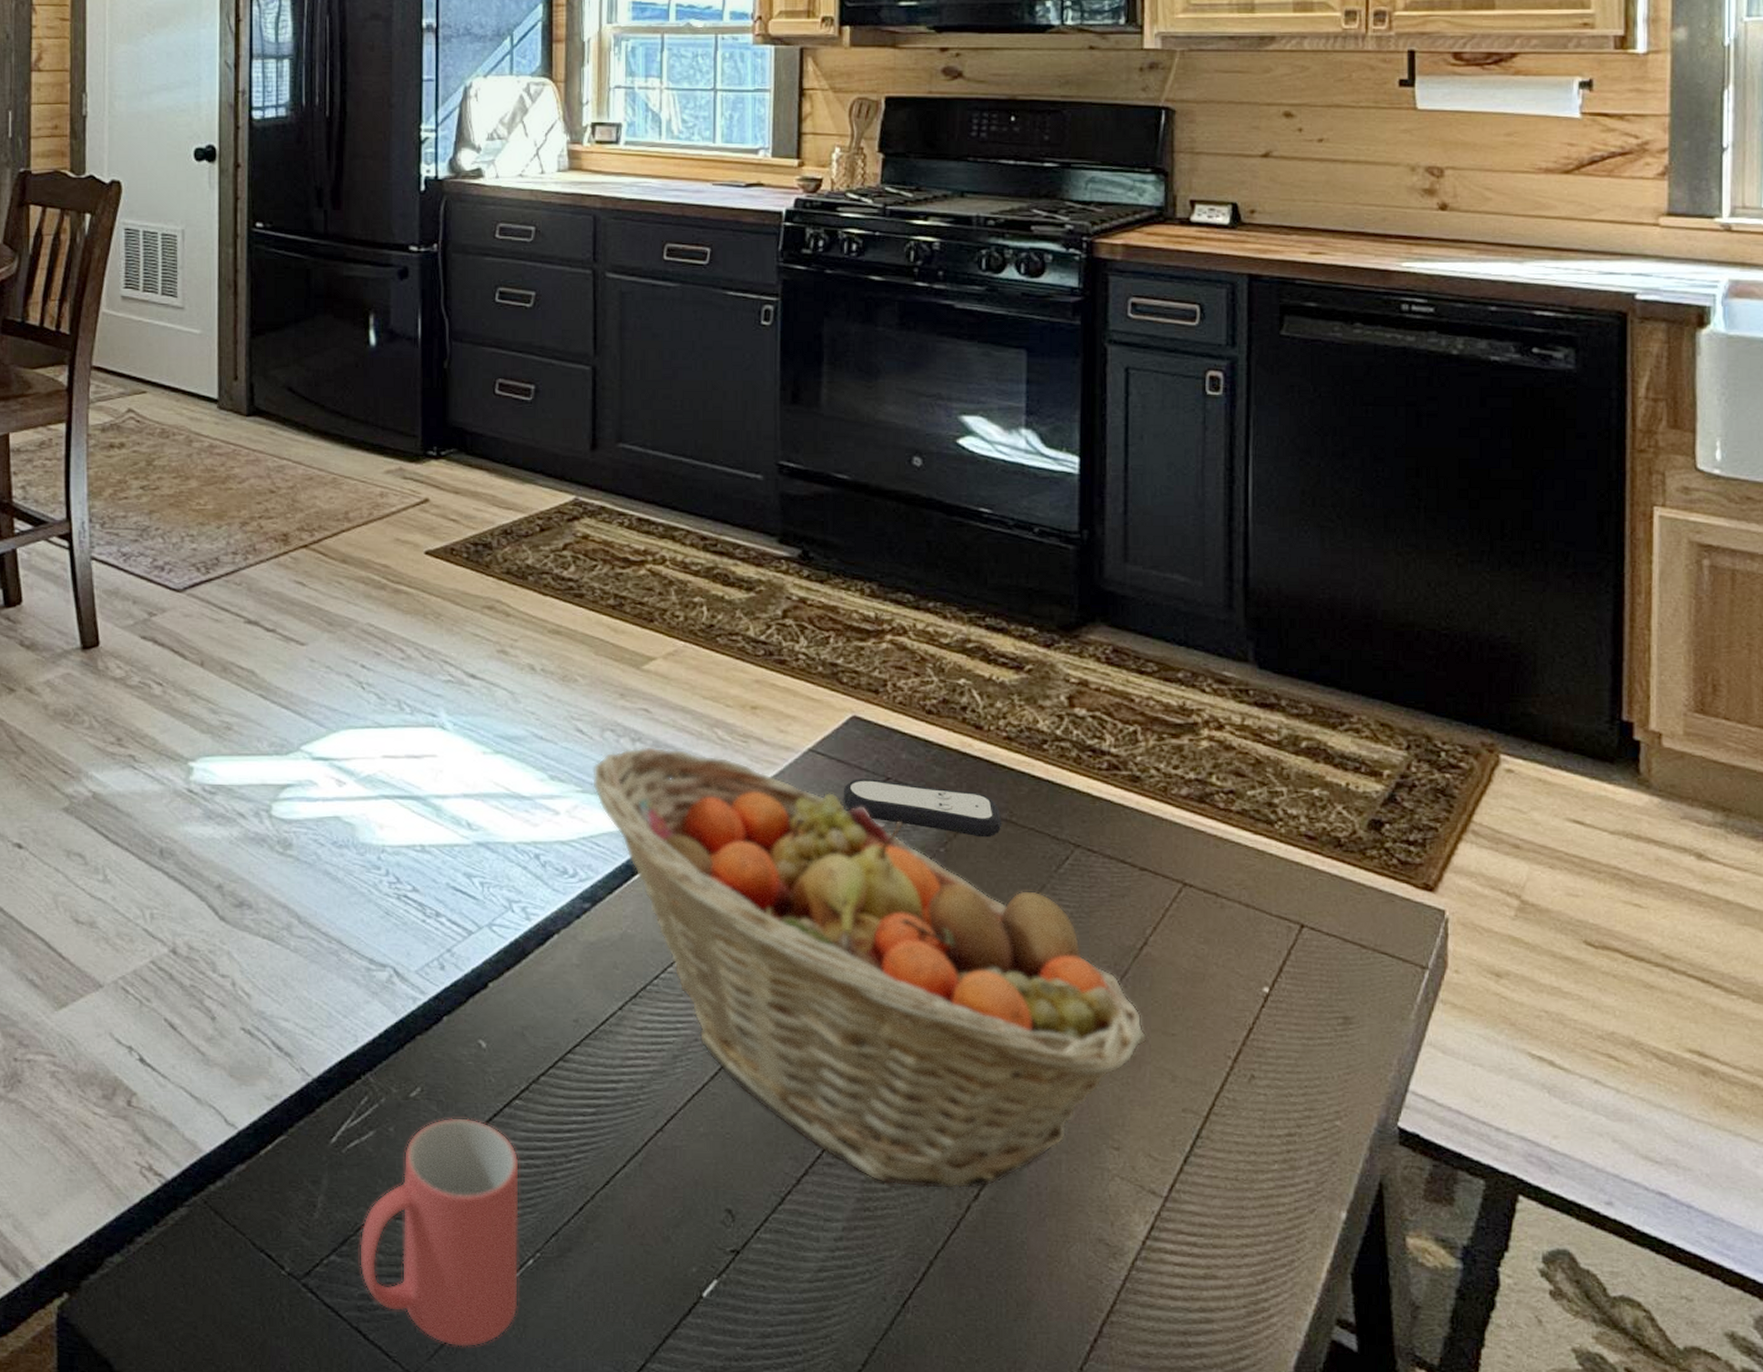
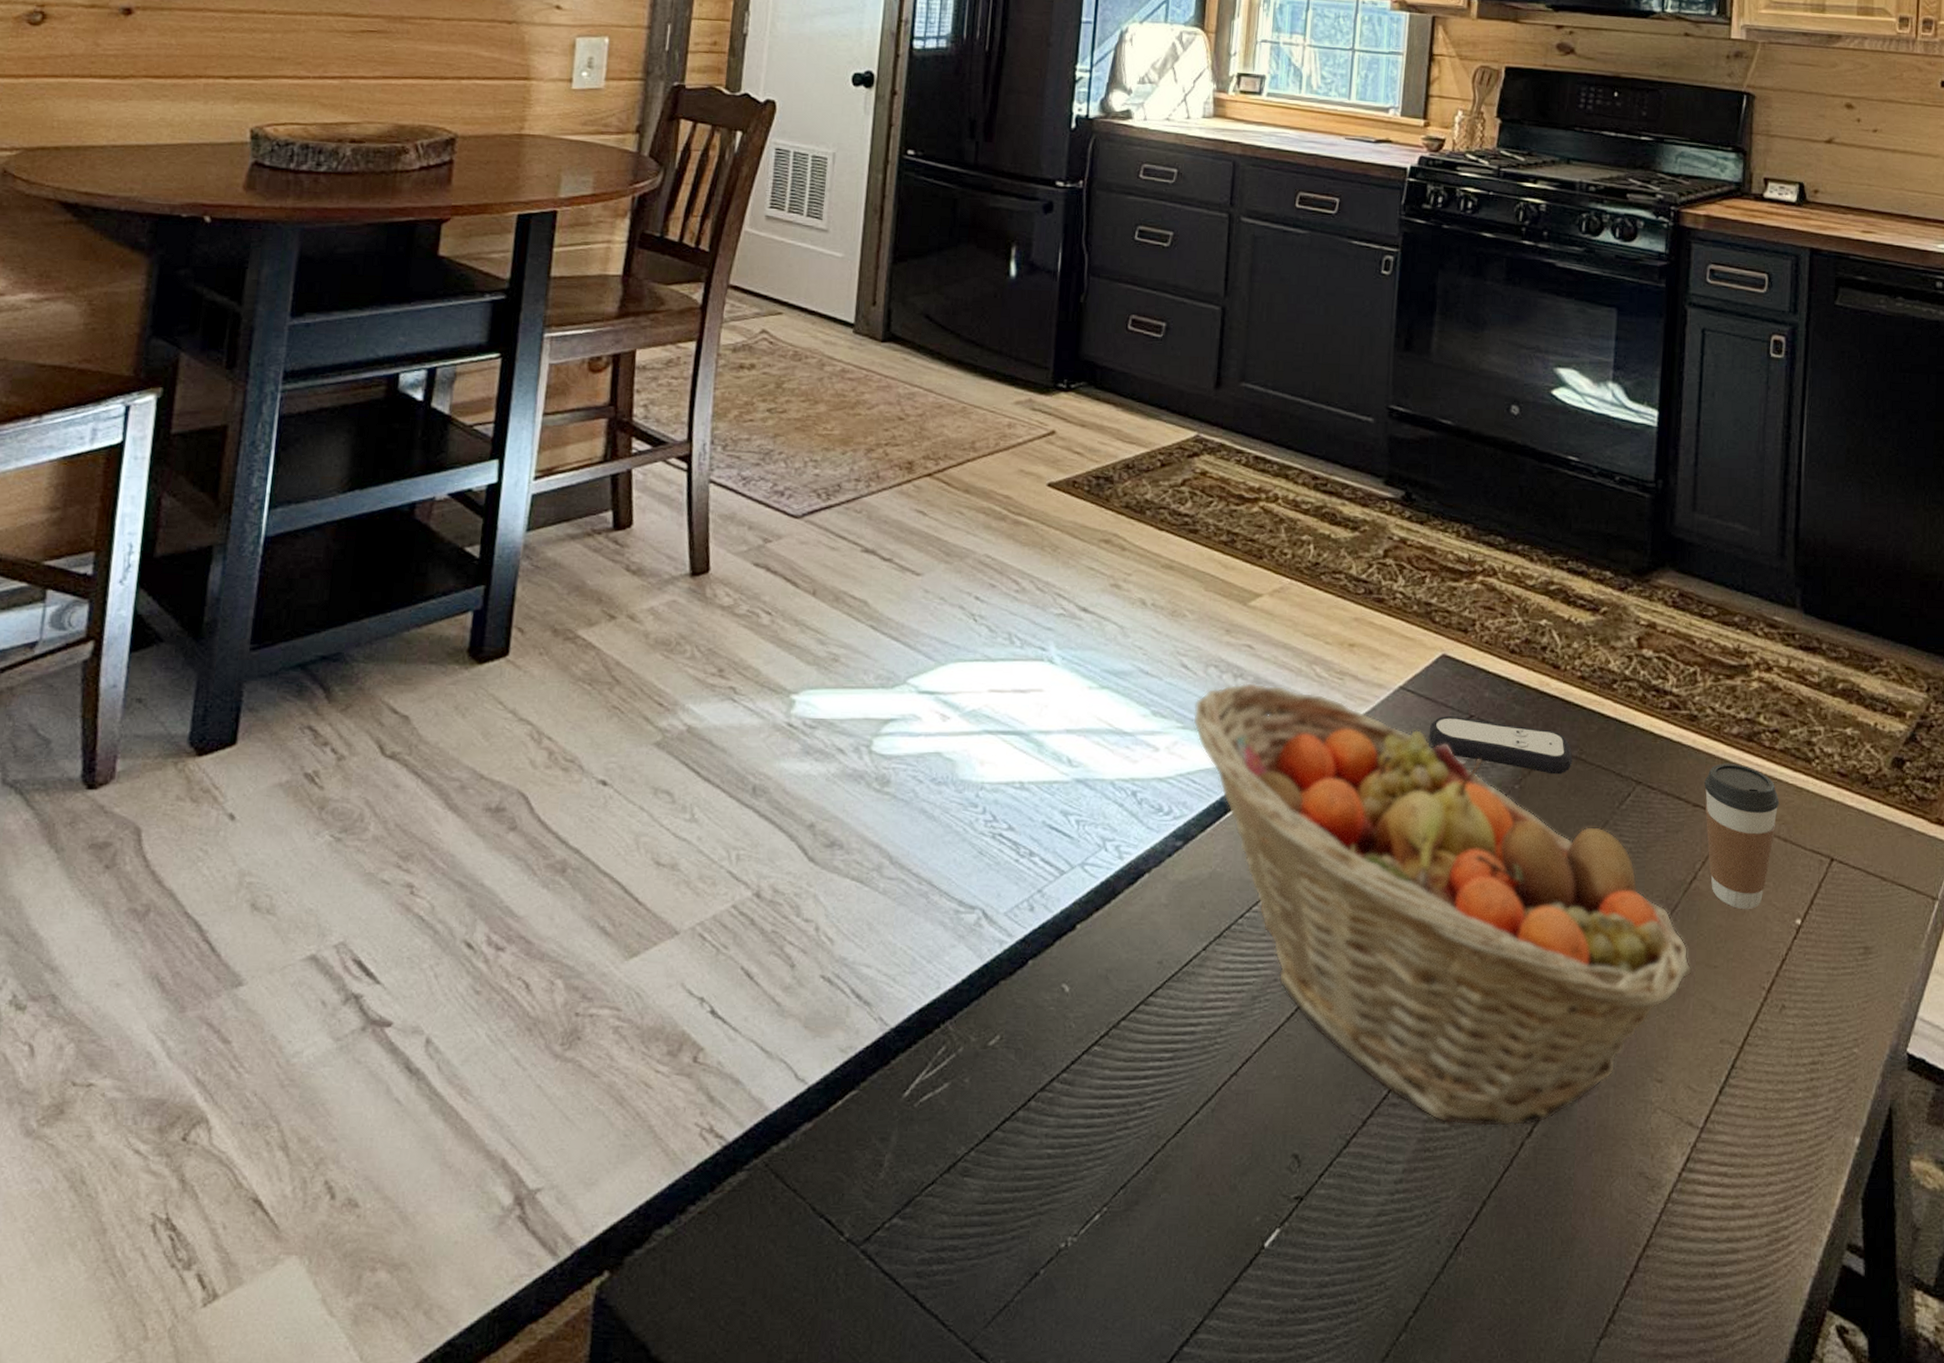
mug: present [359,1118,520,1347] -> none [922,1066,1094,1312]
coffee cup: none [1152,826,1239,976] -> present [1704,763,1780,909]

